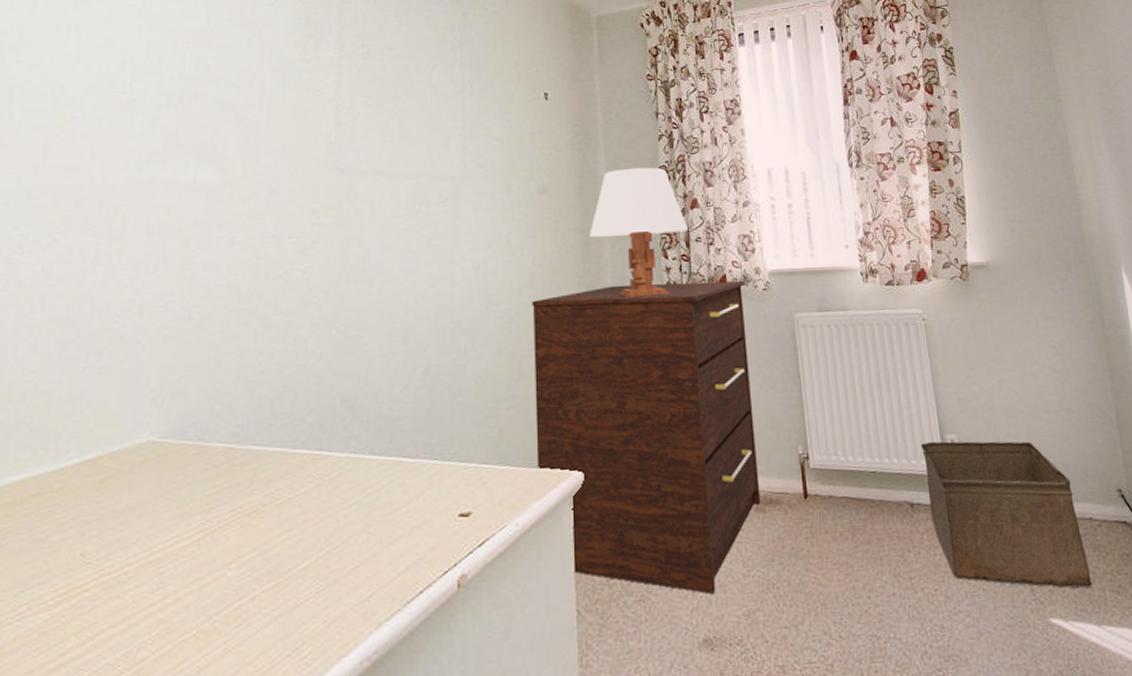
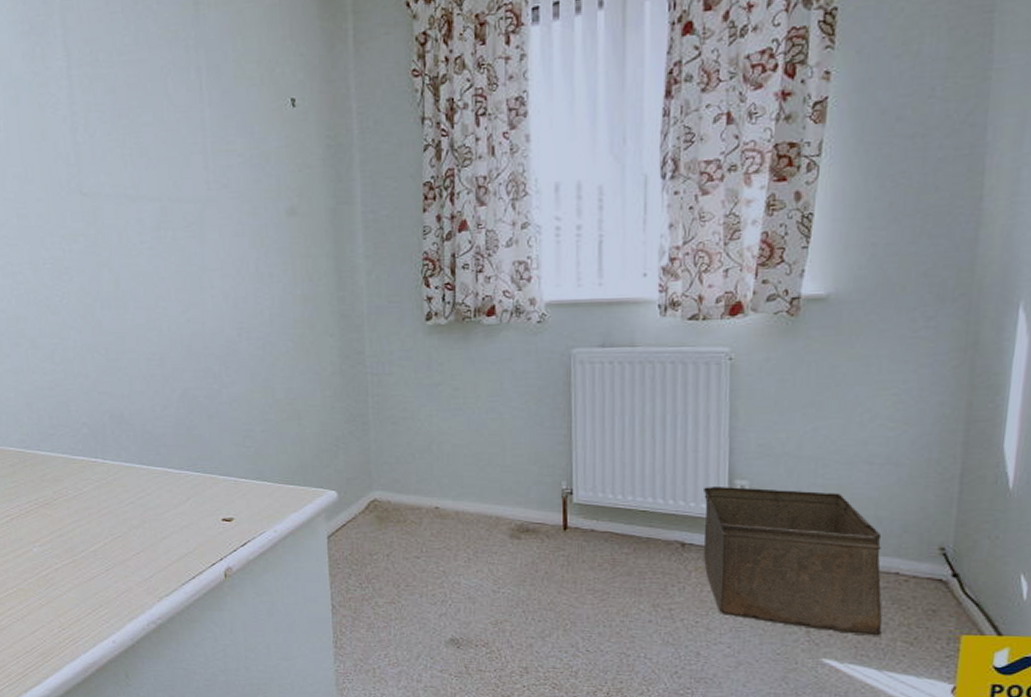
dresser: present [532,280,761,594] -> none [283,311,517,603]
table lamp: present [589,167,688,298] -> none [343,184,454,328]

